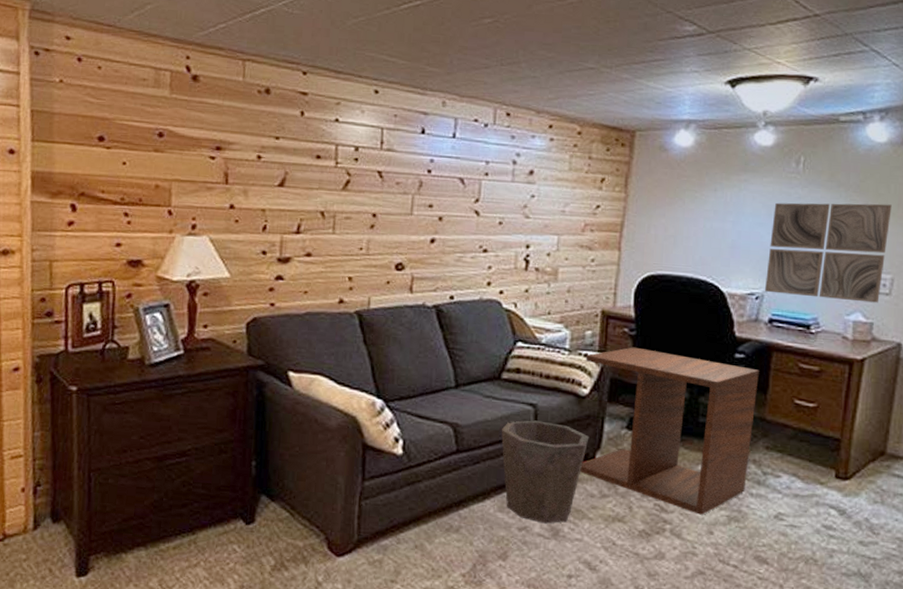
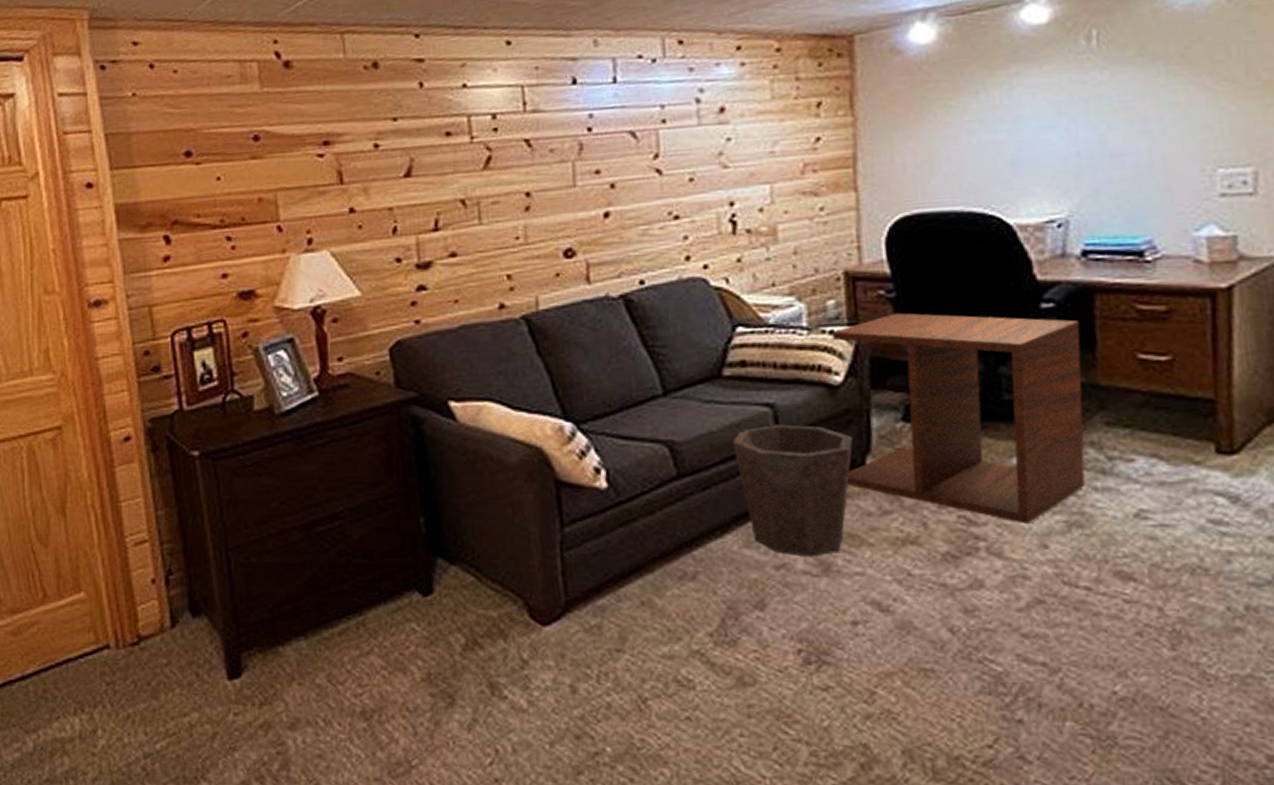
wall art: present [764,202,892,303] -> none [1064,72,1241,216]

